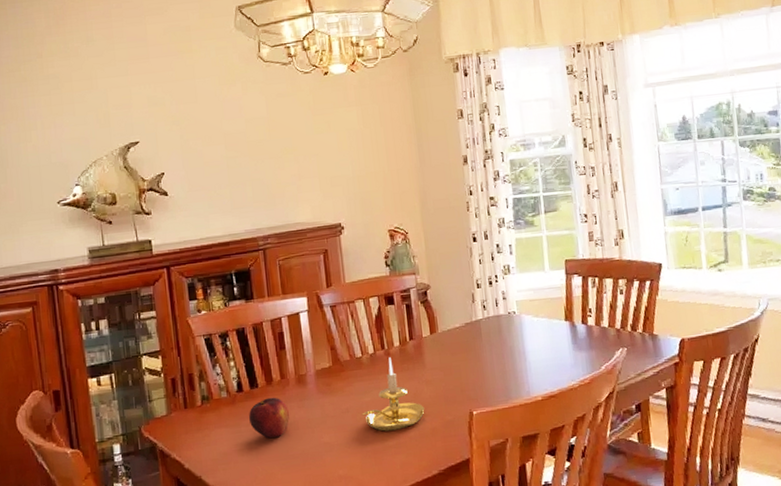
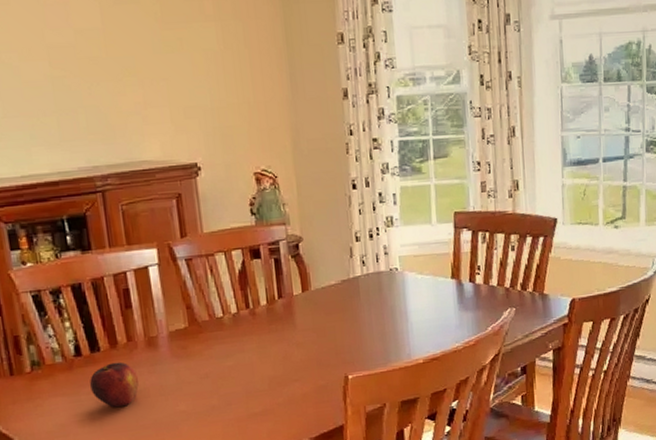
candle holder: present [362,357,425,432] -> none [223,317,295,398]

